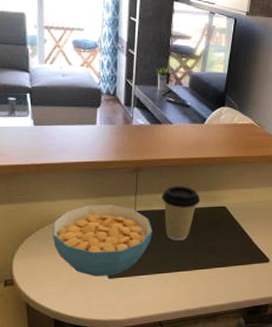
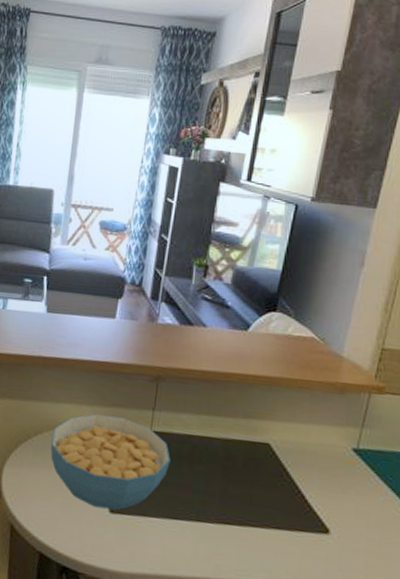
coffee cup: present [162,186,200,241] -> none [185,405,236,480]

